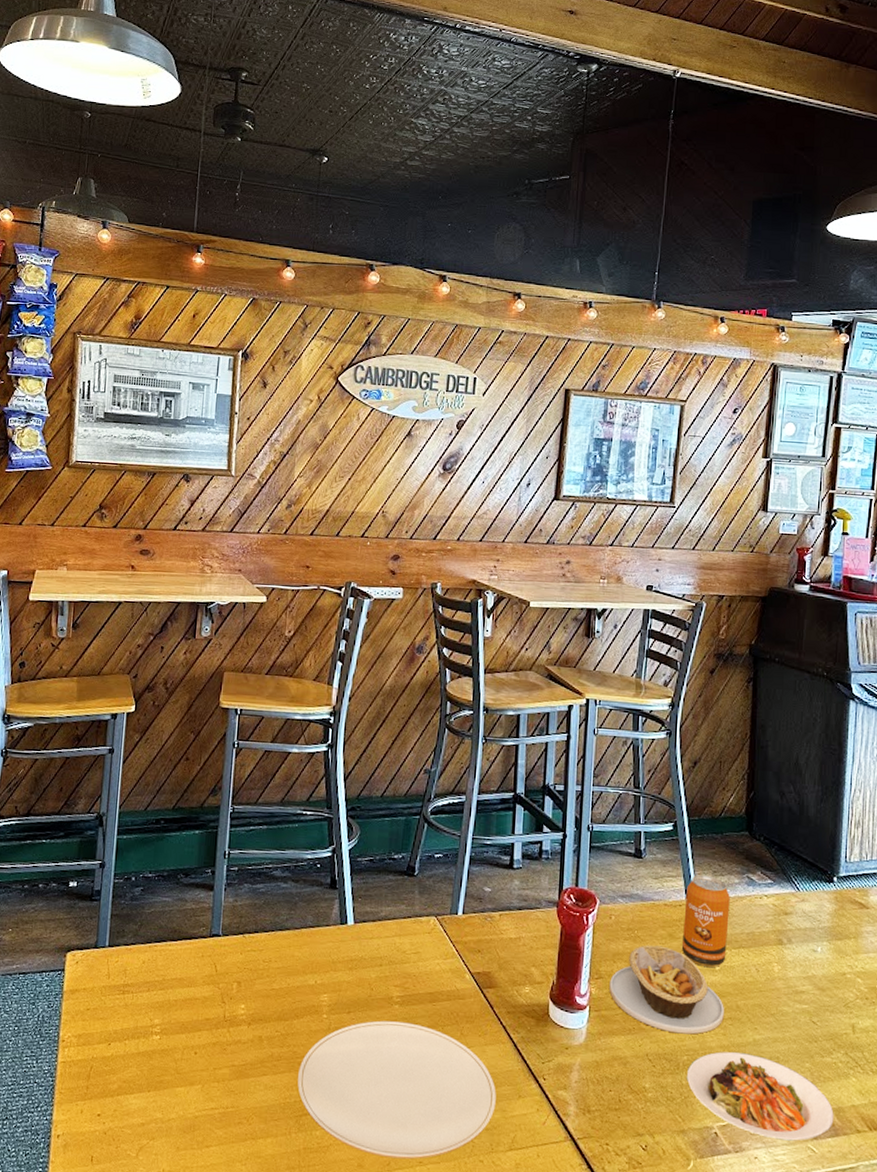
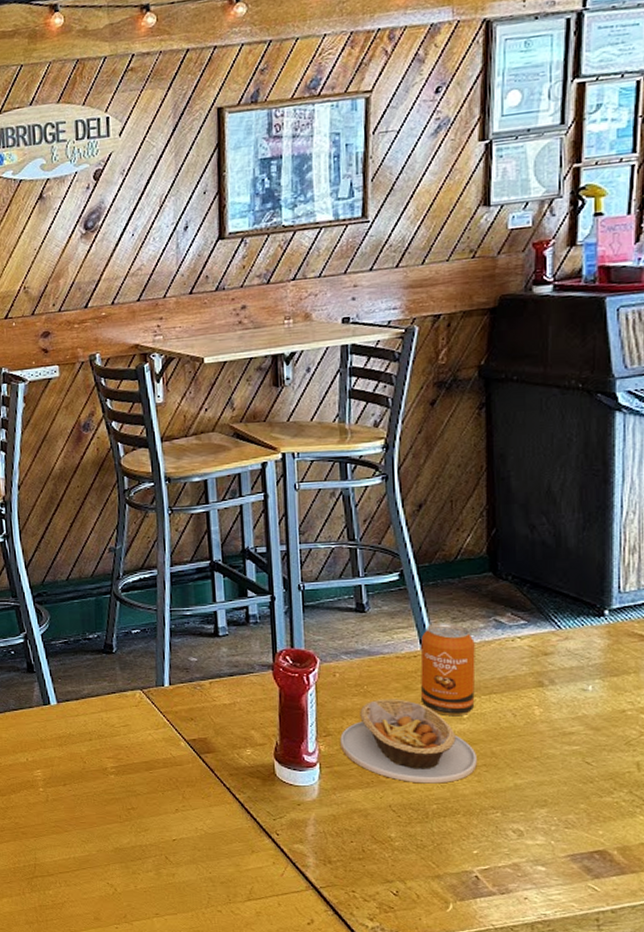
plate: present [297,1020,496,1160] -> none [23,790,228,912]
salad: present [686,1051,834,1141] -> none [437,797,618,881]

